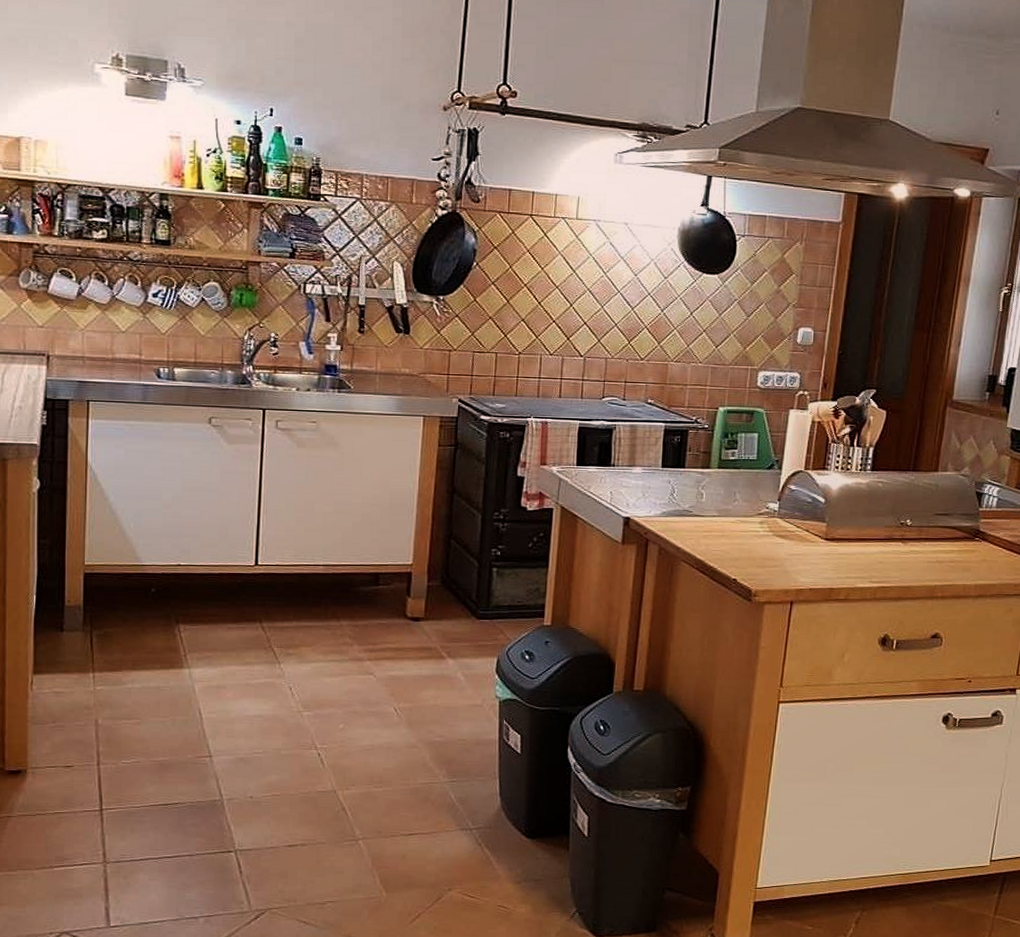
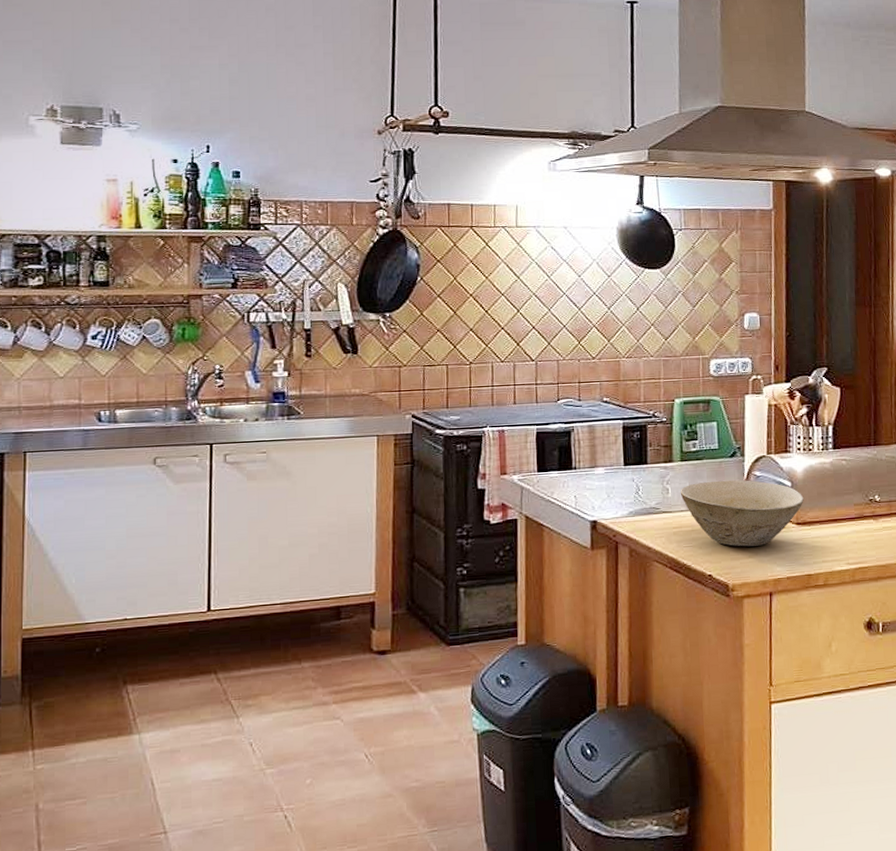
bowl: none [714,490,836,556] -> present [680,480,804,547]

